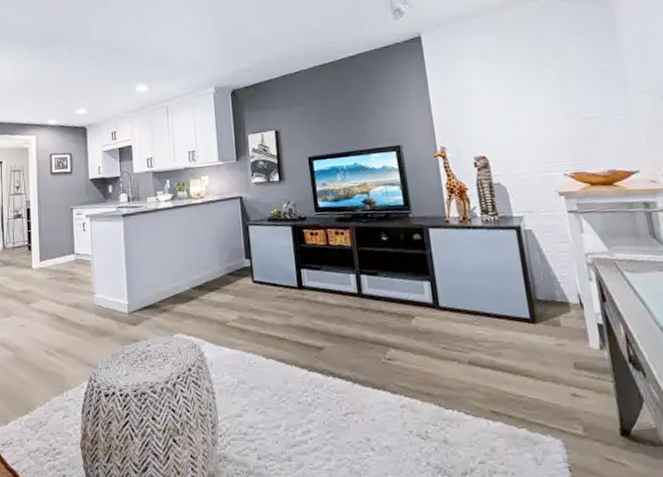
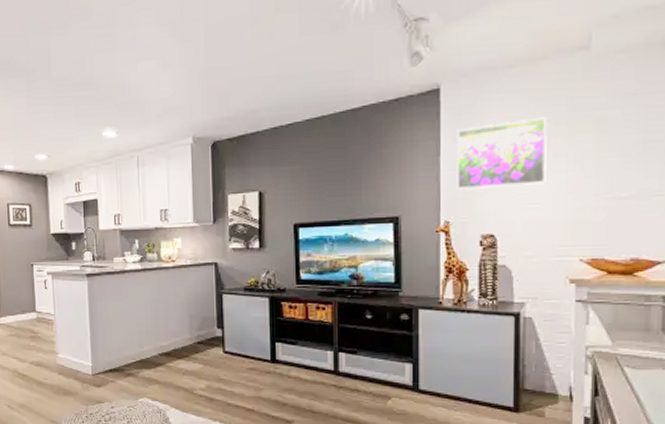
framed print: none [440,54,522,119] -> present [456,117,547,189]

